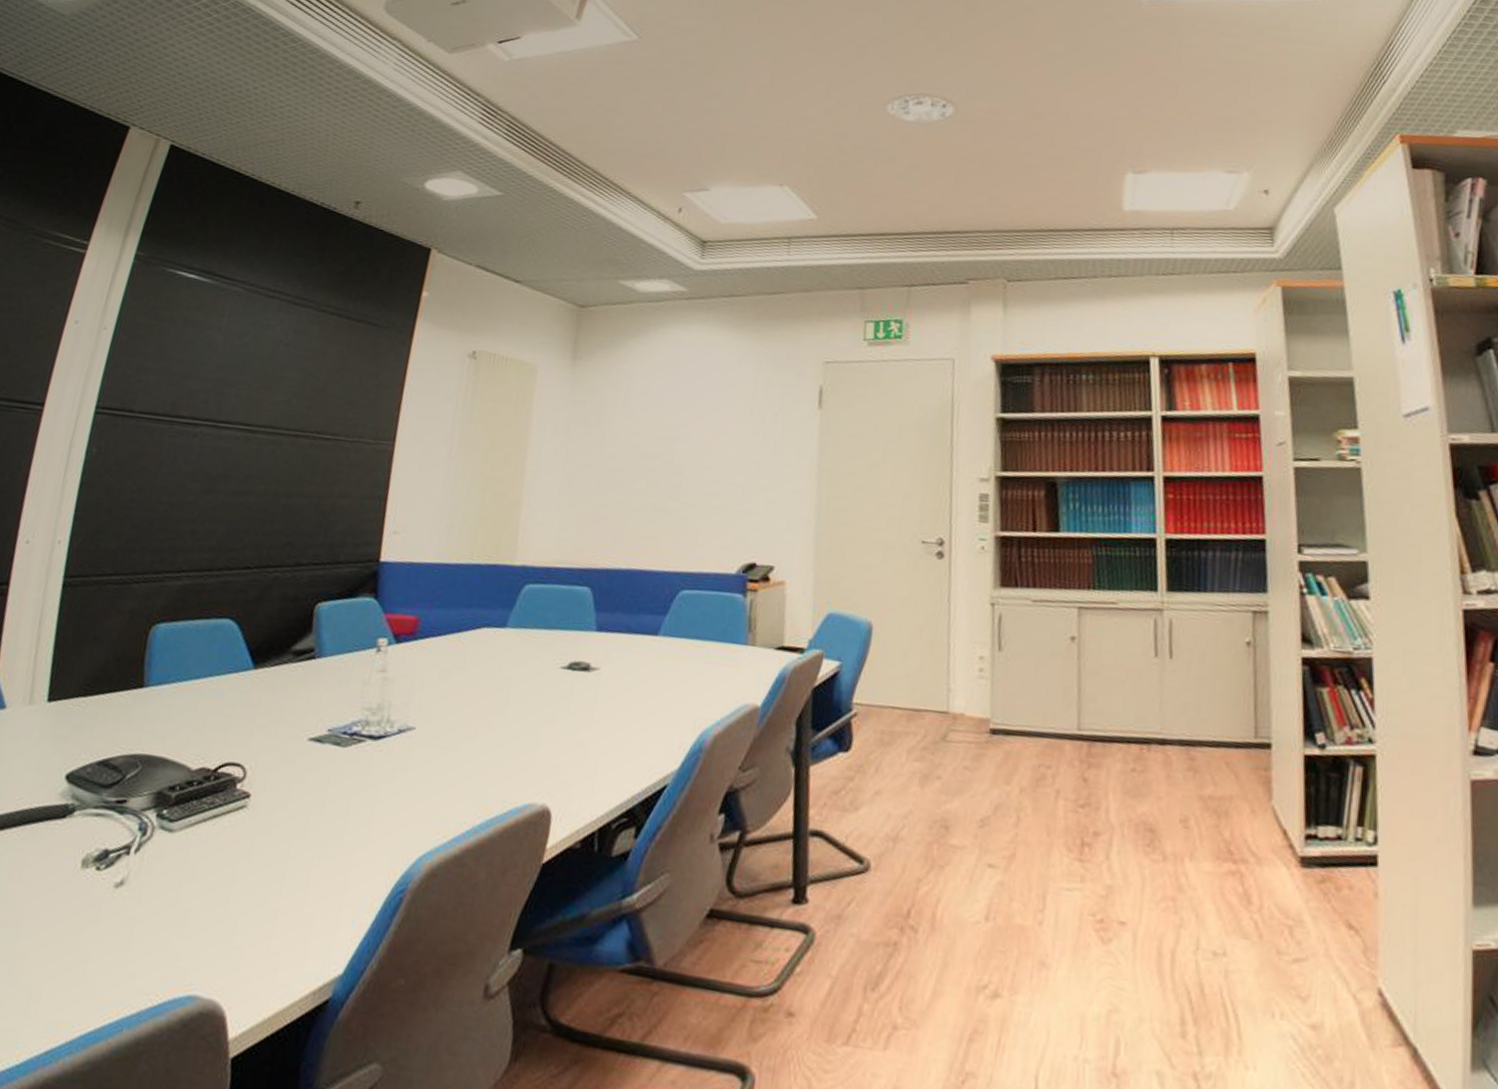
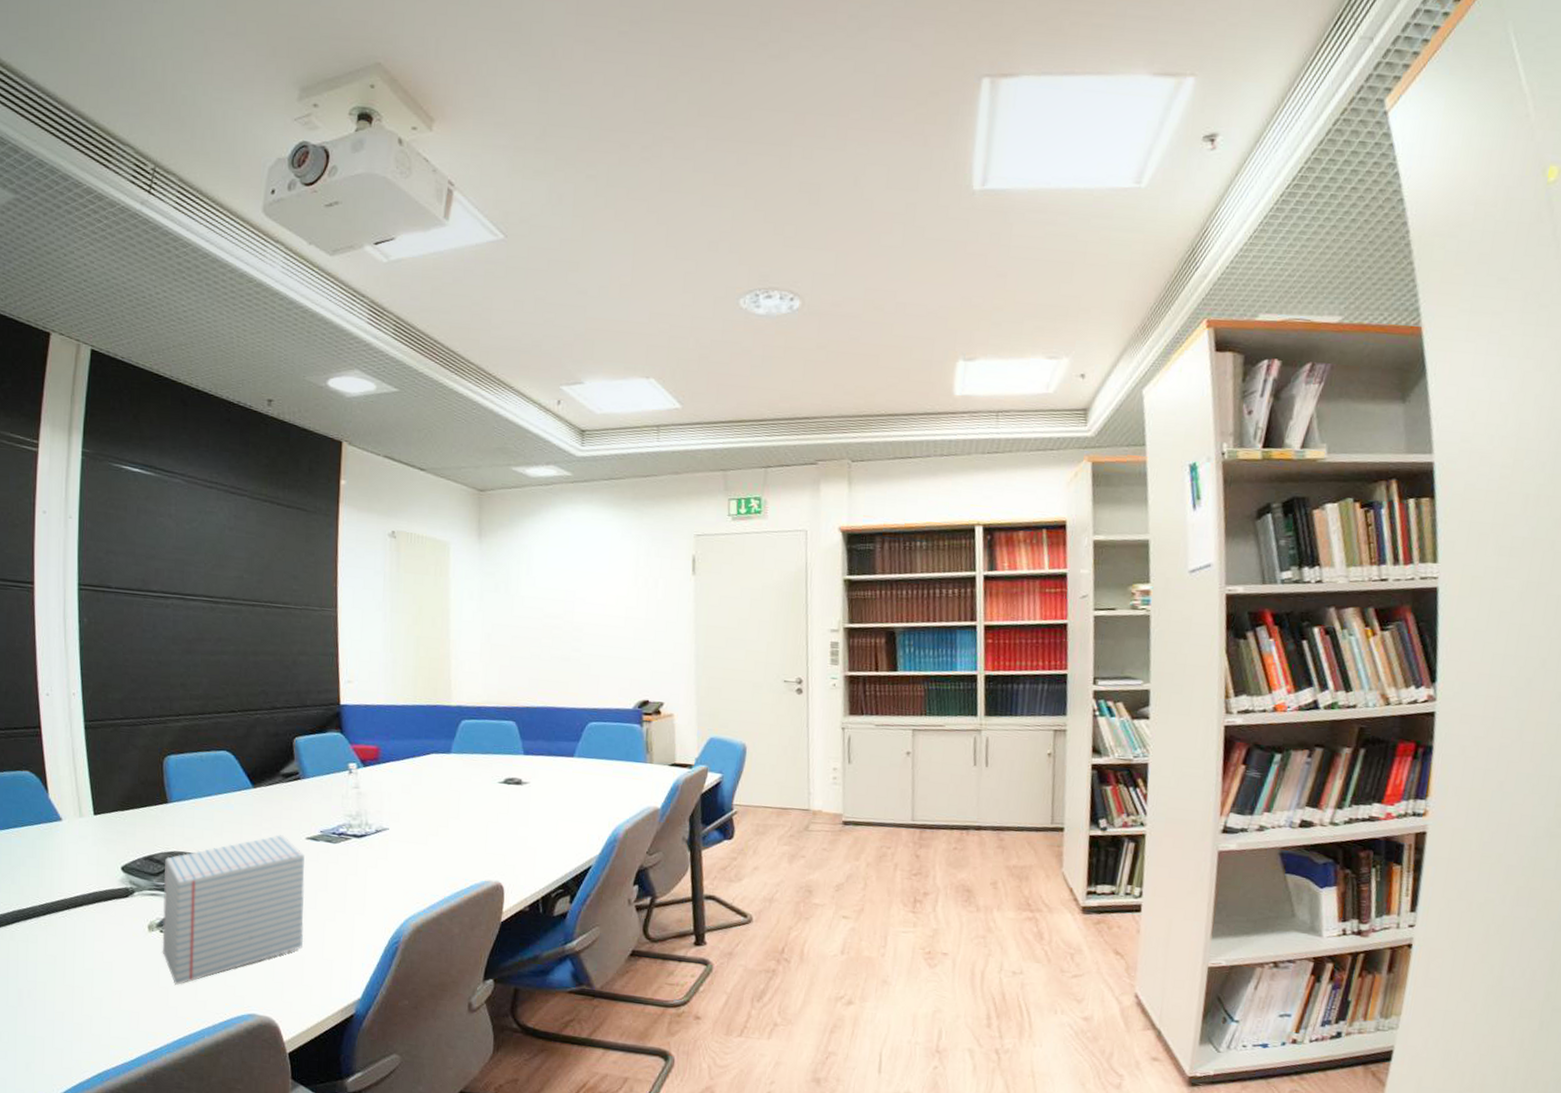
notepad: none [92,734,303,949] -> present [162,835,305,985]

